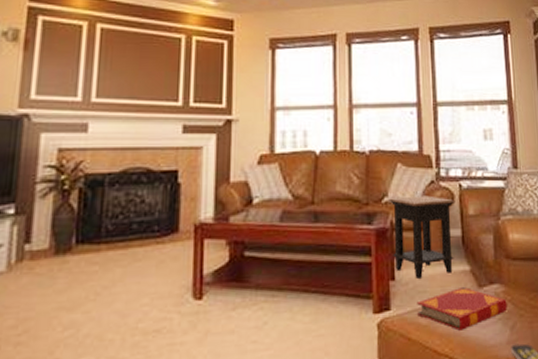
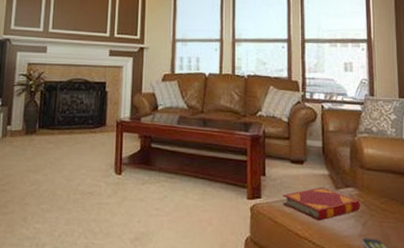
side table: present [389,195,455,278] -> none [262,112,318,177]

